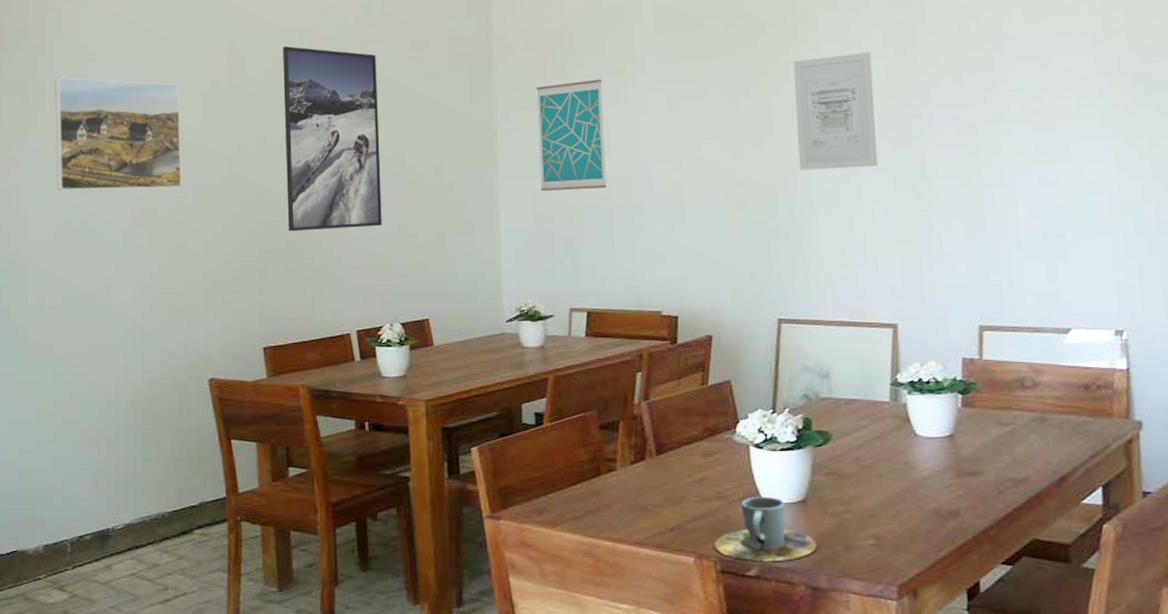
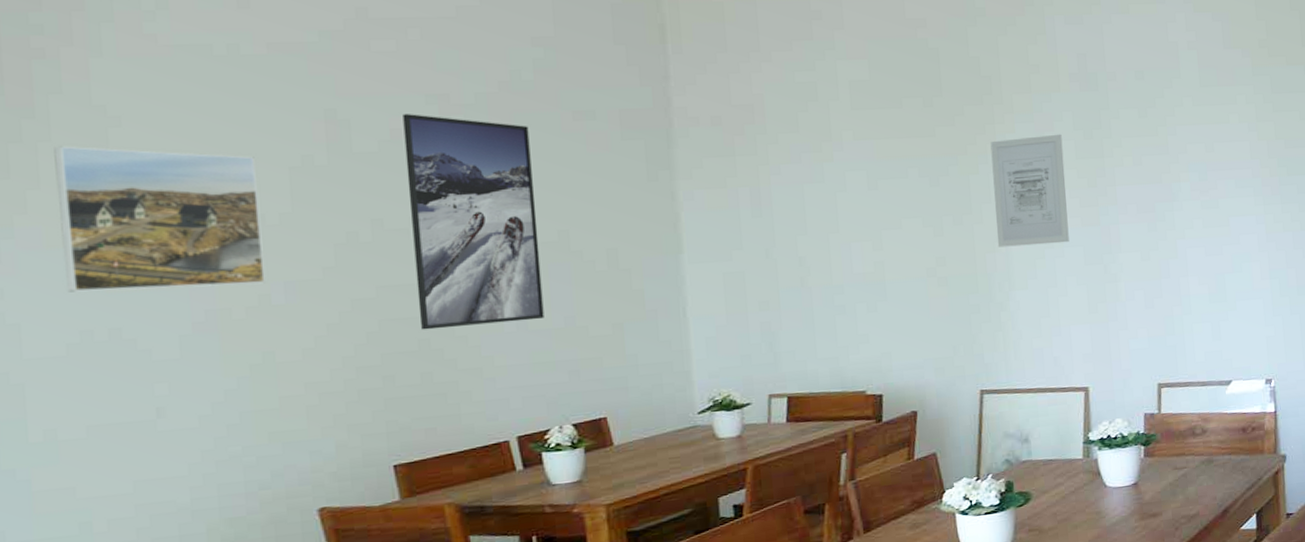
wall art: present [536,79,607,191] -> none [724,156,805,274]

